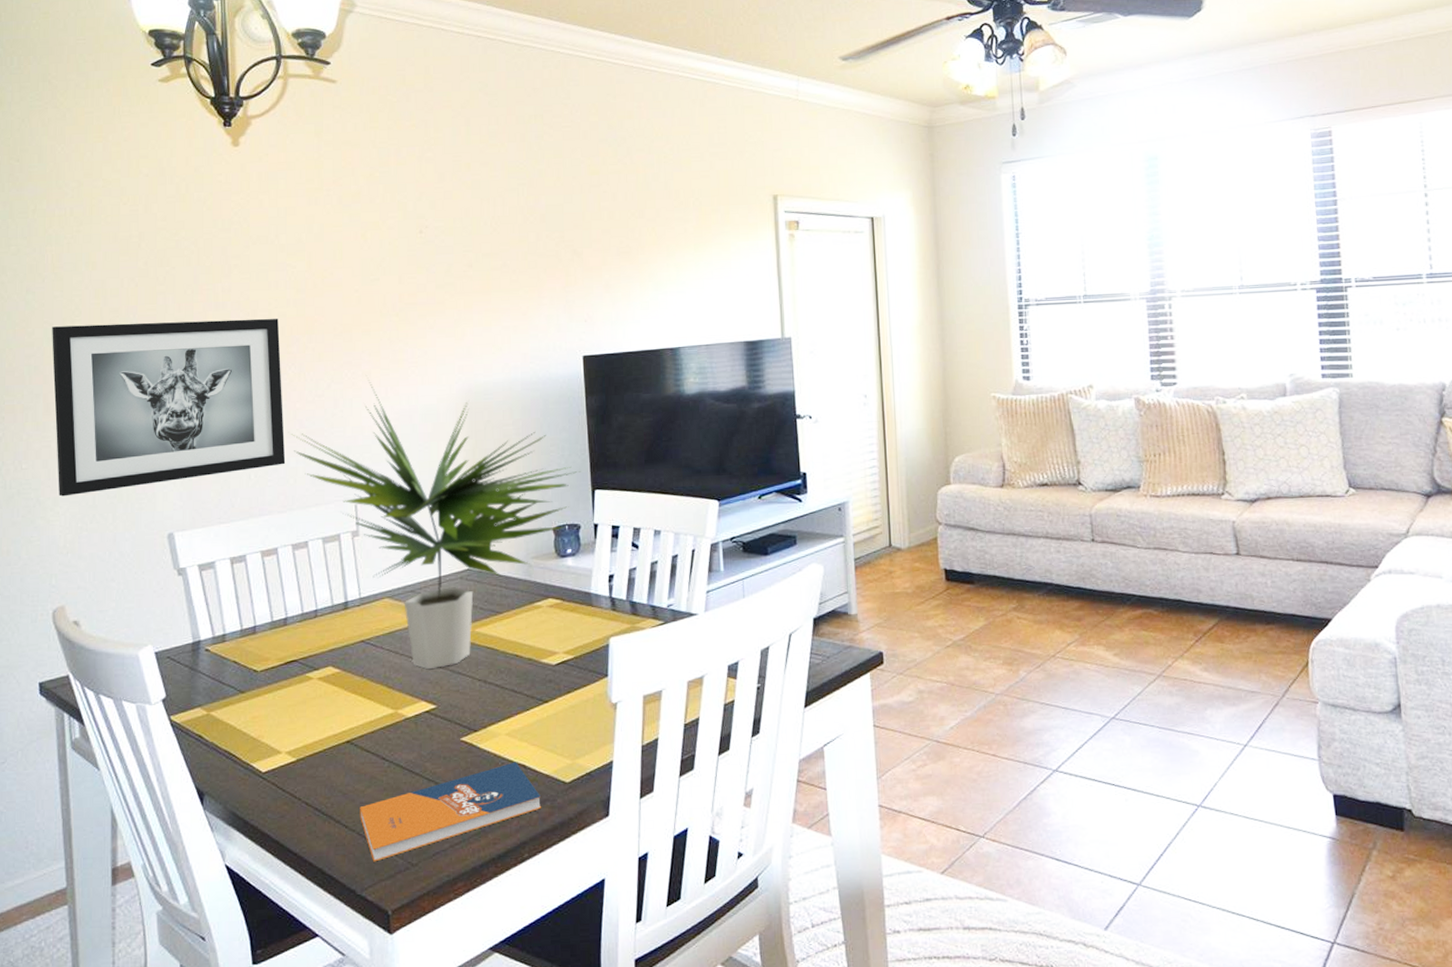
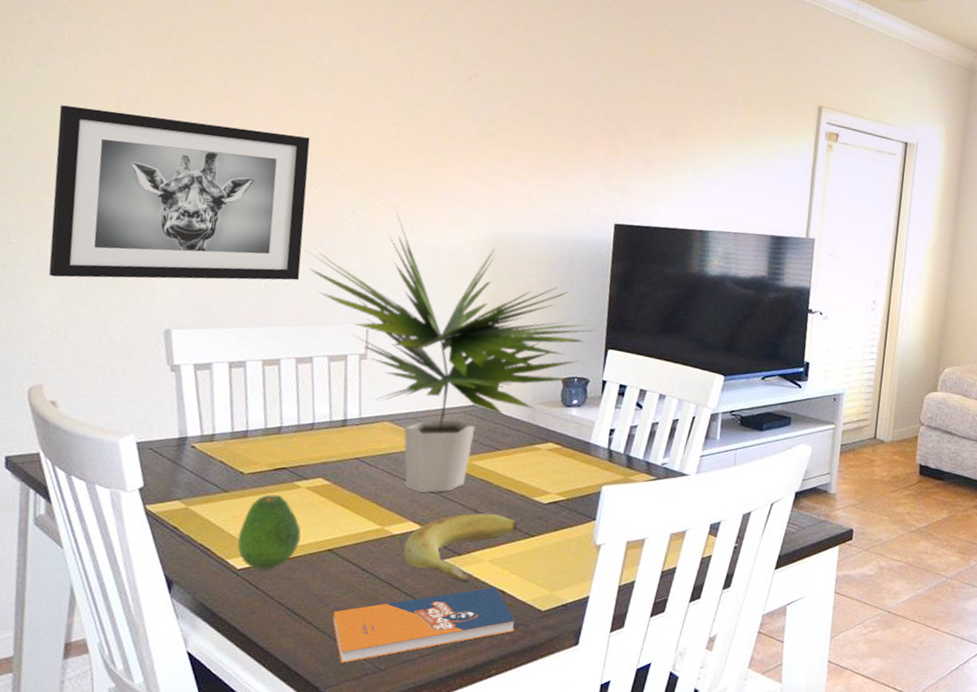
fruit: none [259,689,318,771] -> present [237,494,301,570]
banana: none [419,682,529,760] -> present [403,513,517,582]

